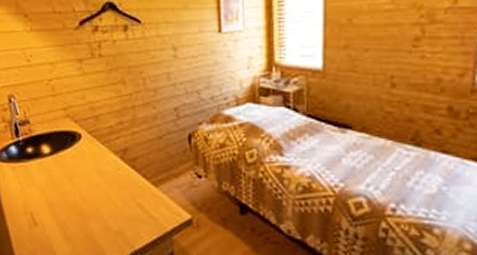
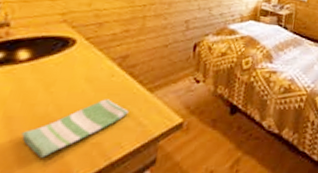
dish towel: none [62,191,140,240] -> present [21,99,129,158]

